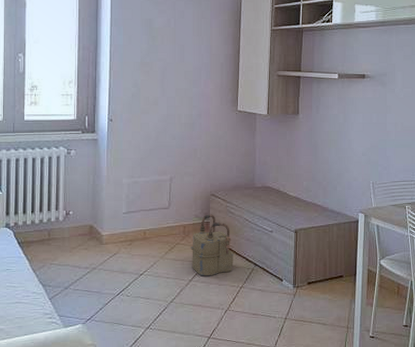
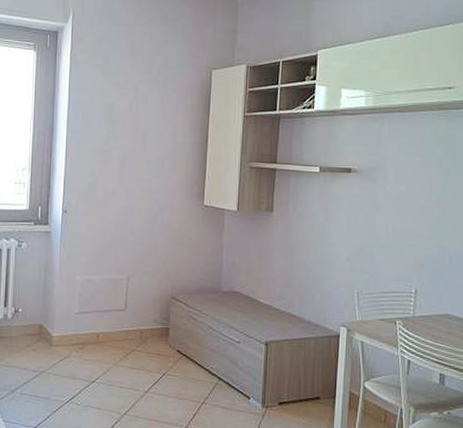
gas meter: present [191,214,234,277] -> none [147,319,195,389]

